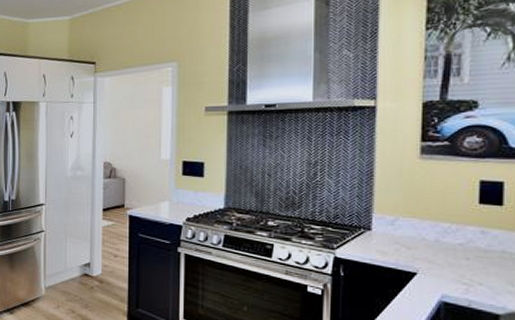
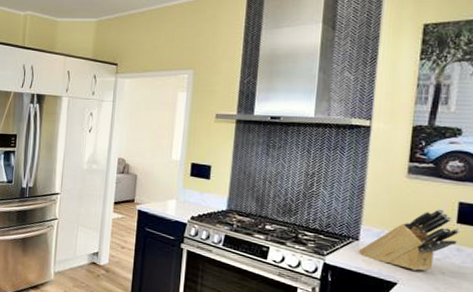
knife block: none [371,190,483,258] -> present [358,209,459,271]

